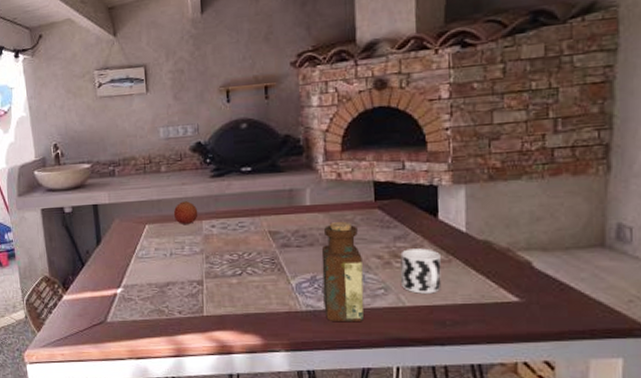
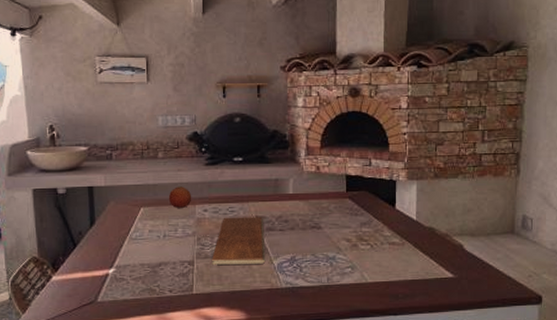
chopping board: none [222,232,281,285] -> present [212,217,265,265]
bottle: present [321,221,364,323] -> none [300,208,335,297]
cup: present [400,248,442,294] -> none [364,233,396,272]

